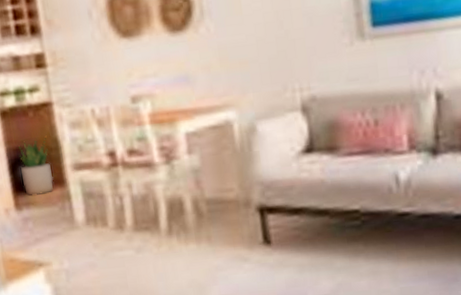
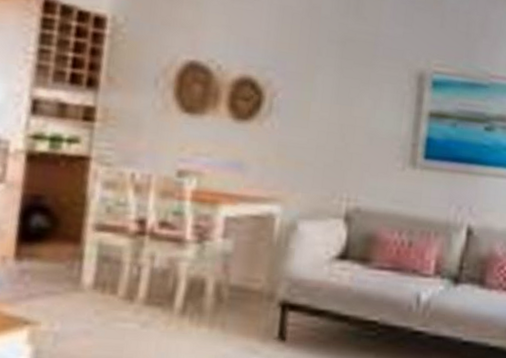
planter: present [19,138,54,196] -> none [32,191,73,249]

